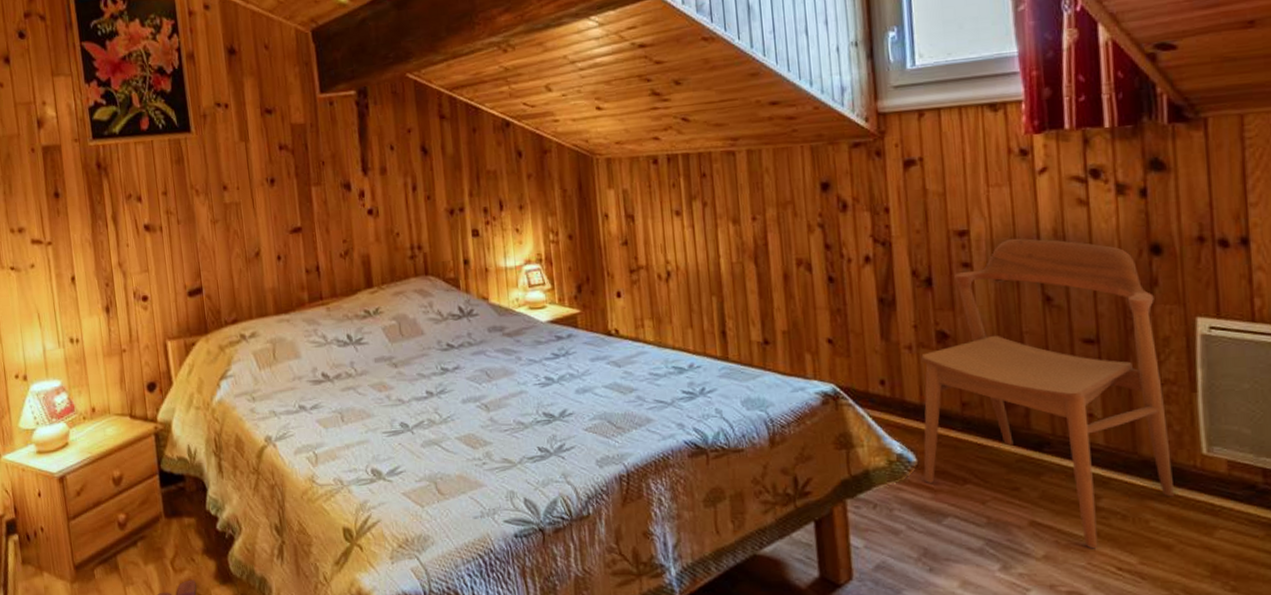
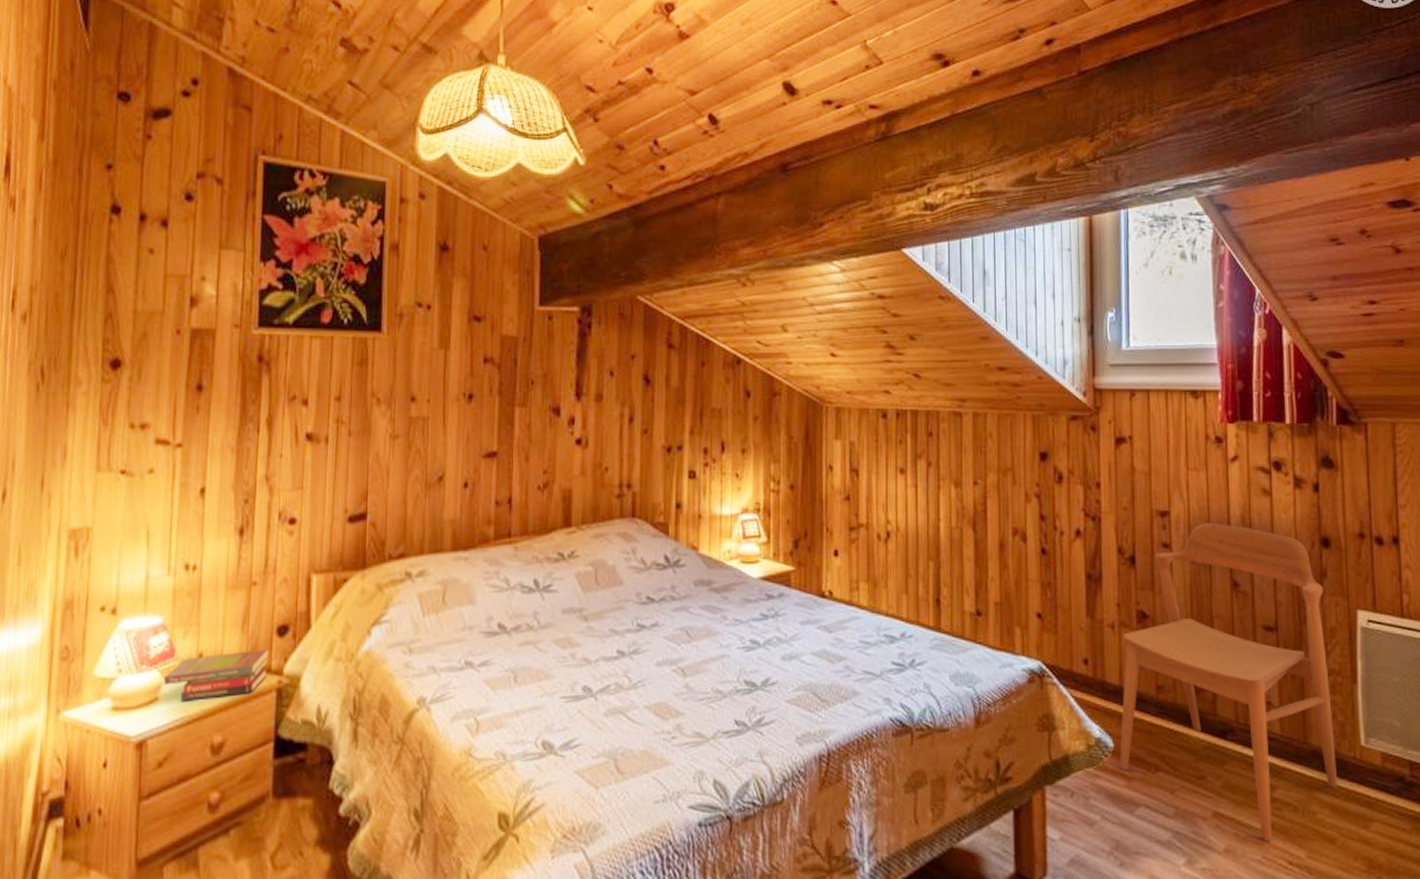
books: none [70,402,145,445] -> present [164,649,269,701]

